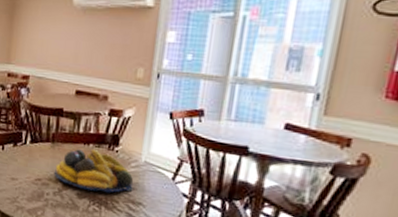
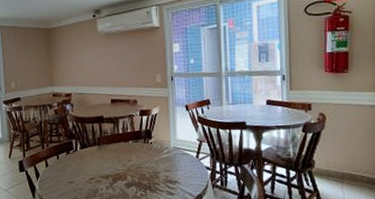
fruit bowl: present [55,149,133,193] -> none [104,145,169,179]

